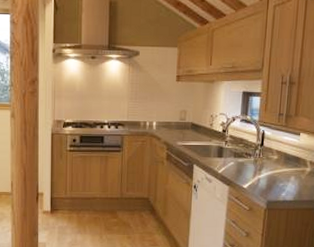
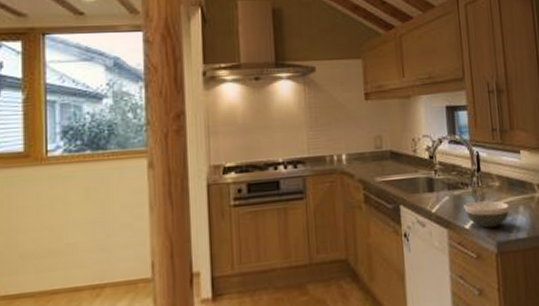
bowl: none [245,168,283,189] -> present [464,200,509,228]

